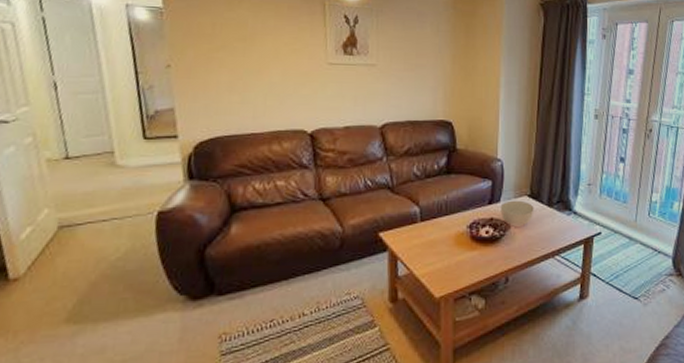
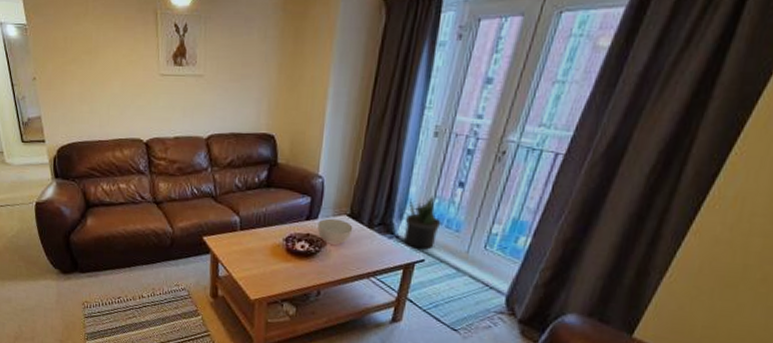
planter: none [580,171,611,222] -> present [404,196,441,250]

